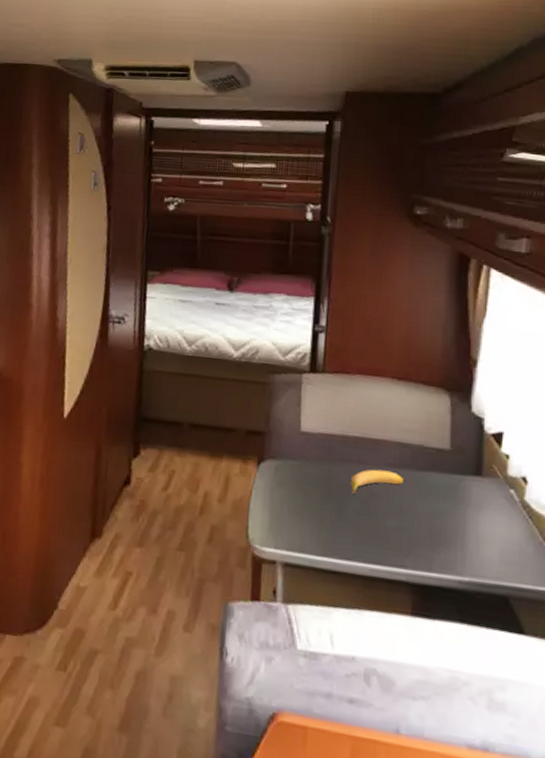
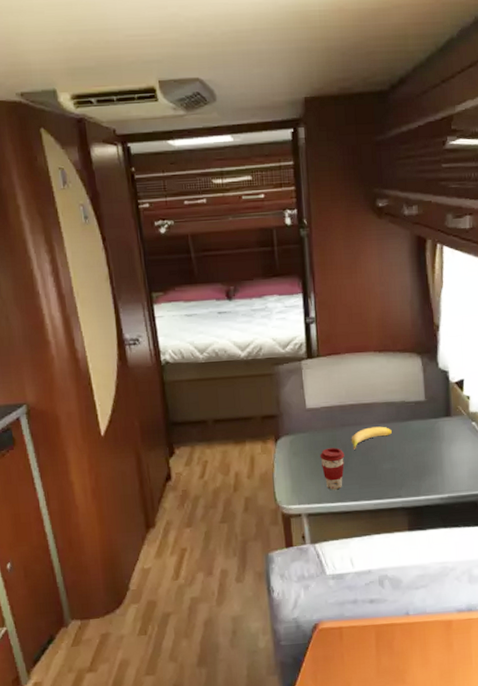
coffee cup: none [309,484,340,541] -> present [320,447,345,490]

